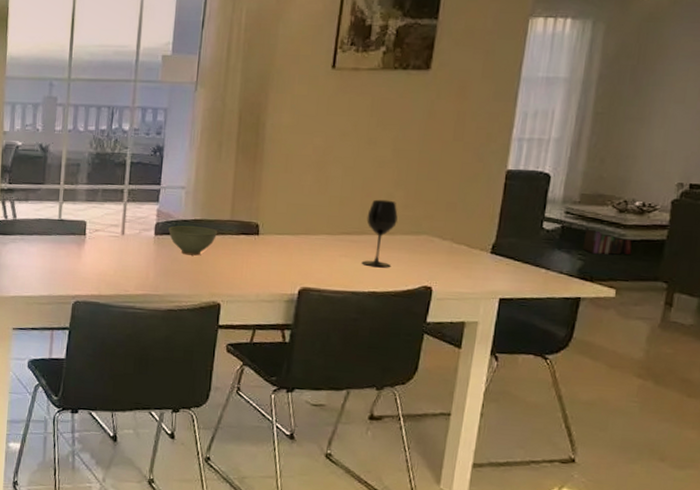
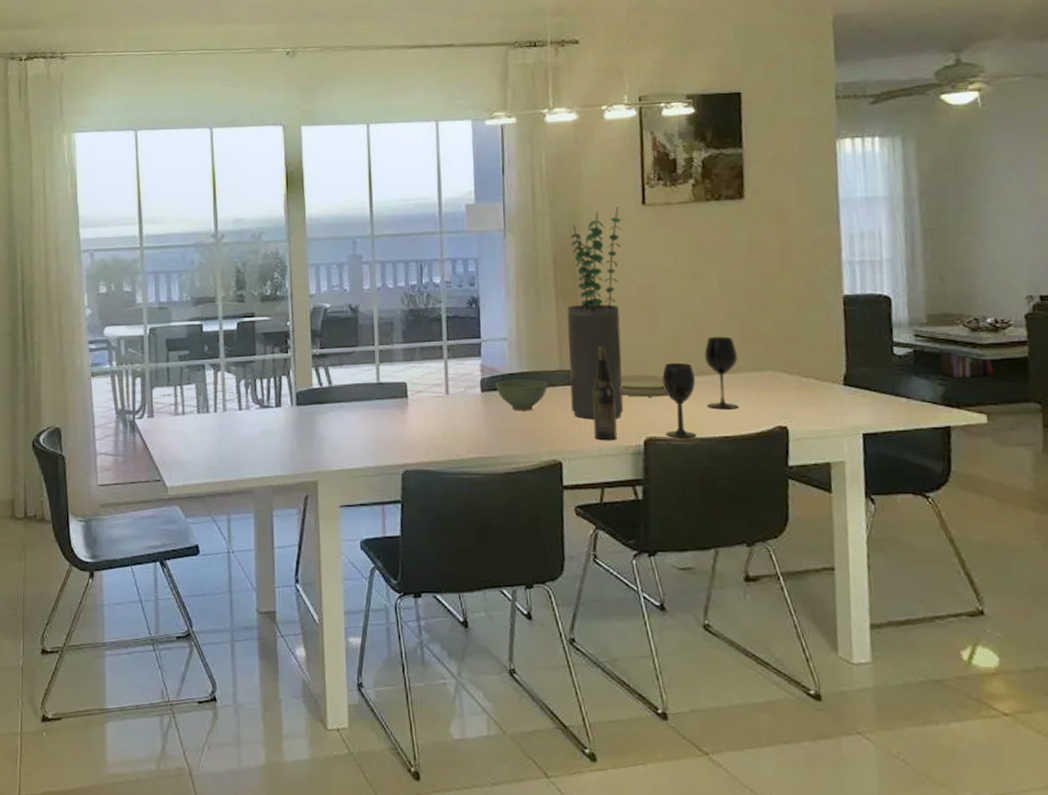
vase: none [236,68,310,268] -> present [567,207,624,420]
wine bottle: none [253,201,279,288] -> present [592,346,617,441]
plate: none [284,229,328,252] -> present [620,374,669,397]
wine glass: none [320,221,355,291] -> present [662,363,696,438]

